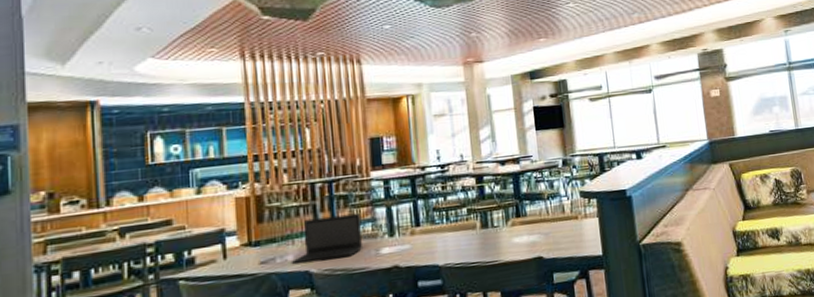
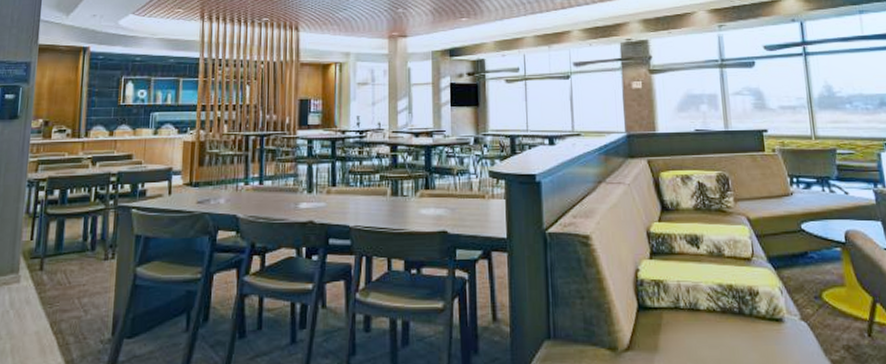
laptop: present [292,212,362,265] -> none [223,167,284,208]

